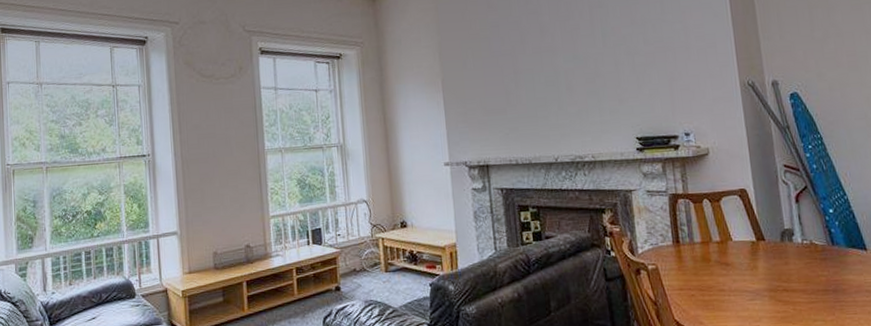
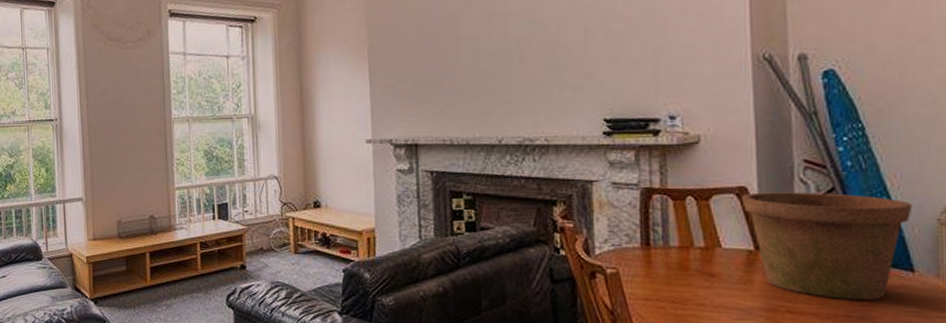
flower pot: none [742,191,861,277] -> present [741,192,913,300]

